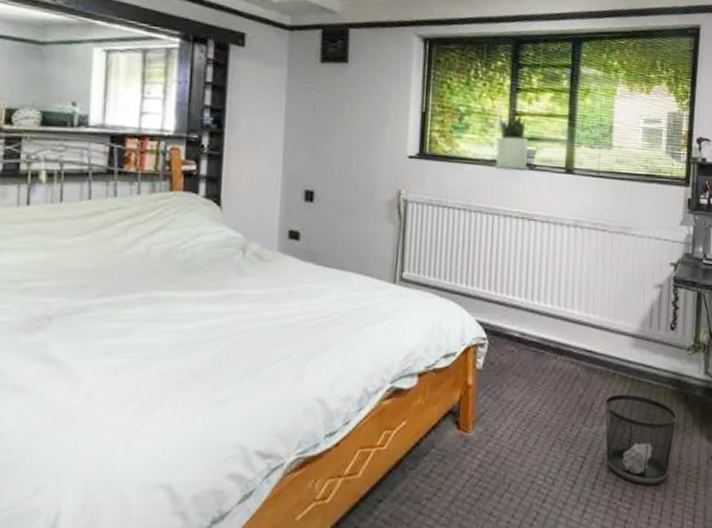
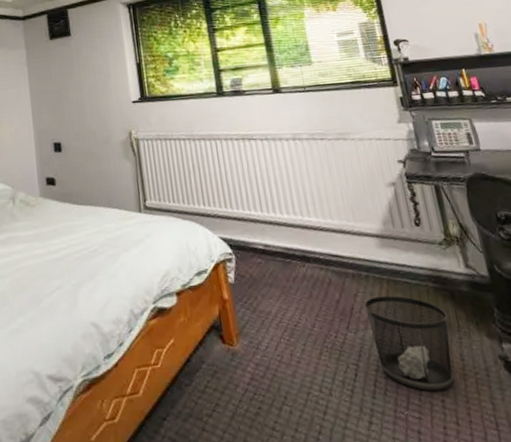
planter: present [493,115,529,172] -> none [203,51,239,101]

